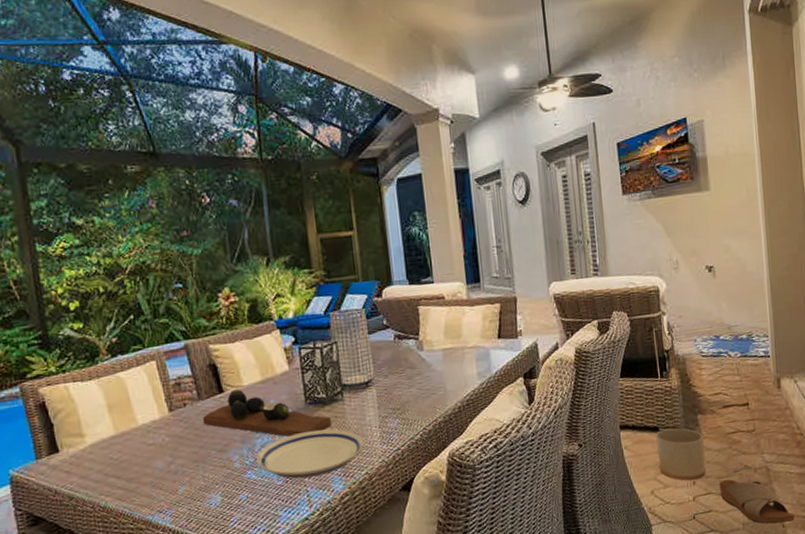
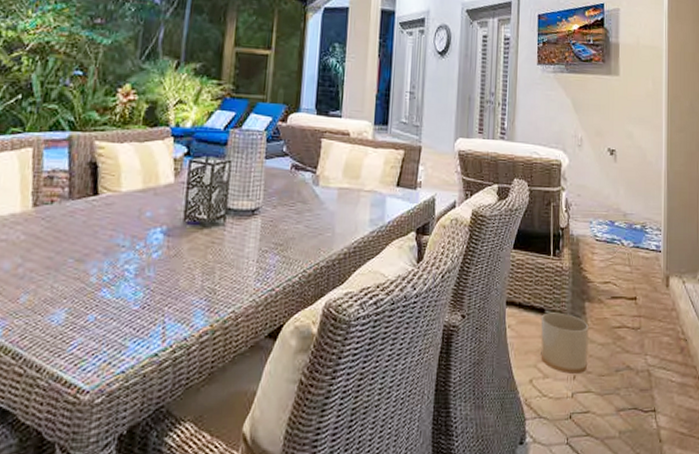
decorative tray: present [202,389,332,437] -> none [67,194,207,256]
plate: present [256,429,365,479] -> none [116,253,238,306]
sandal: present [719,479,795,524] -> none [599,378,673,437]

